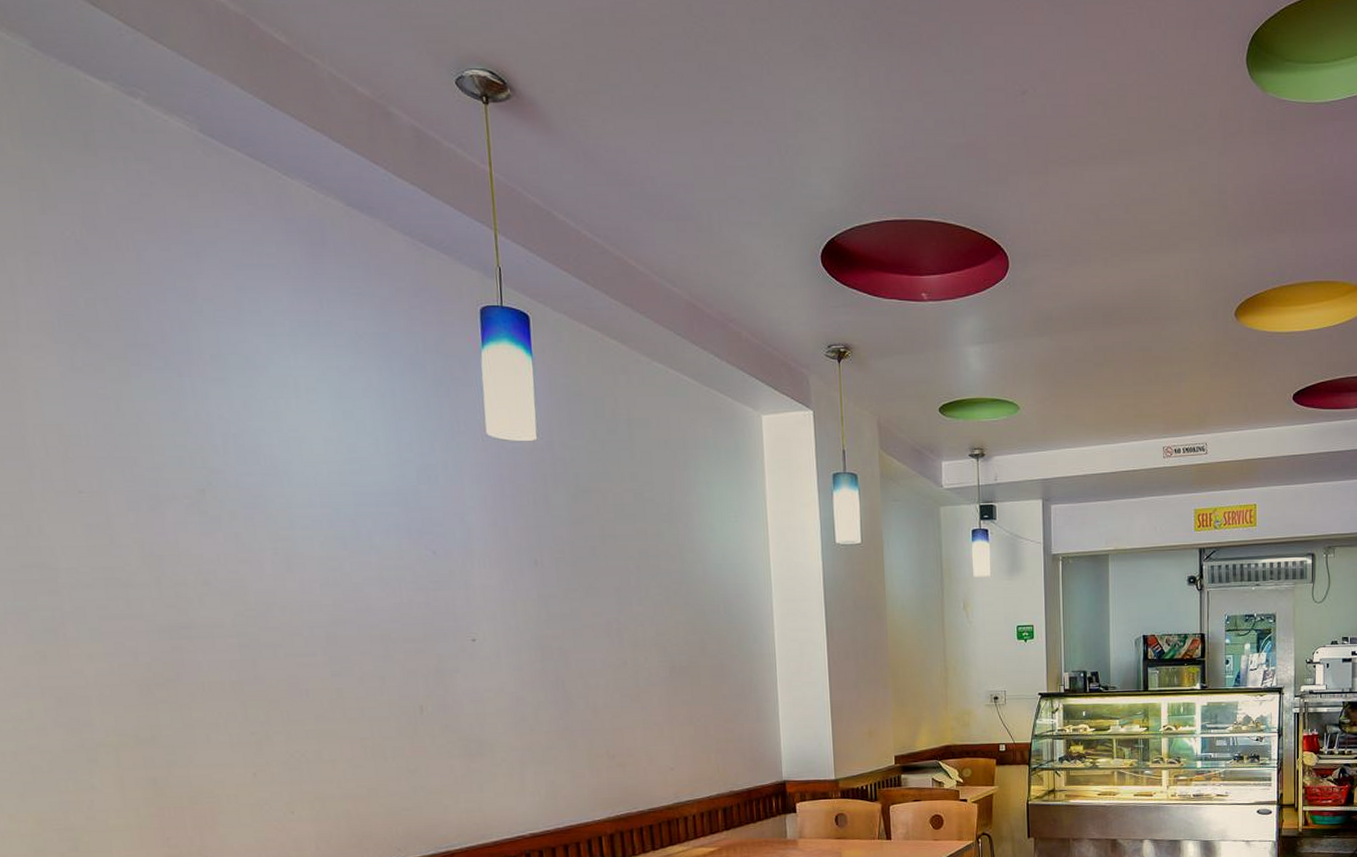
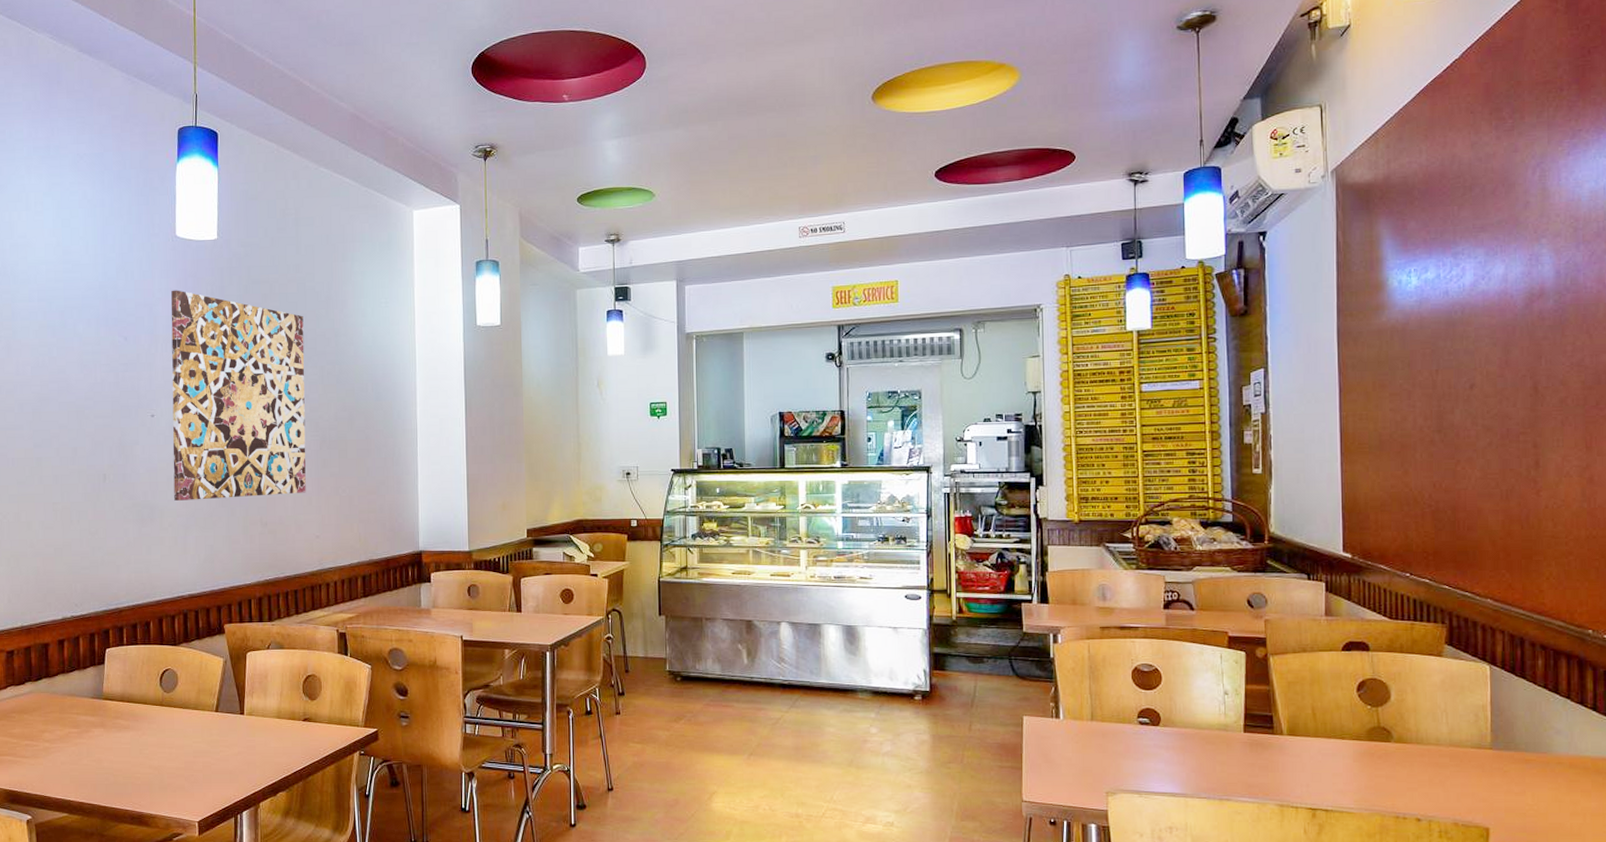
wall art: none [486,497,657,733] -> present [171,290,306,501]

